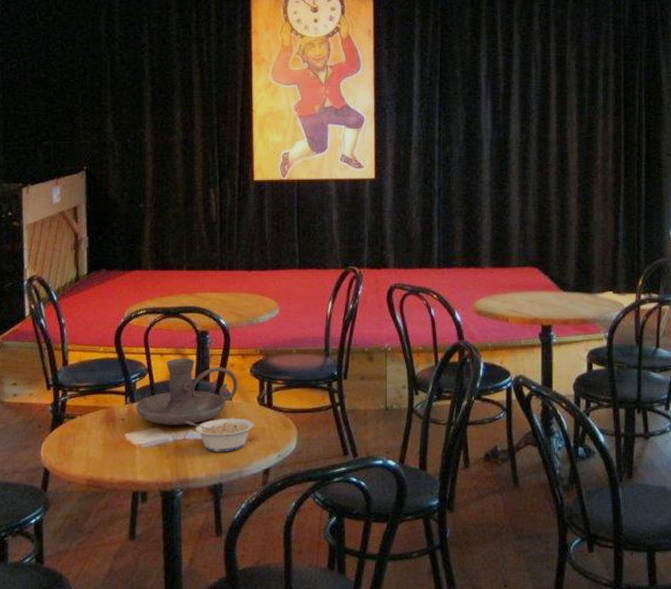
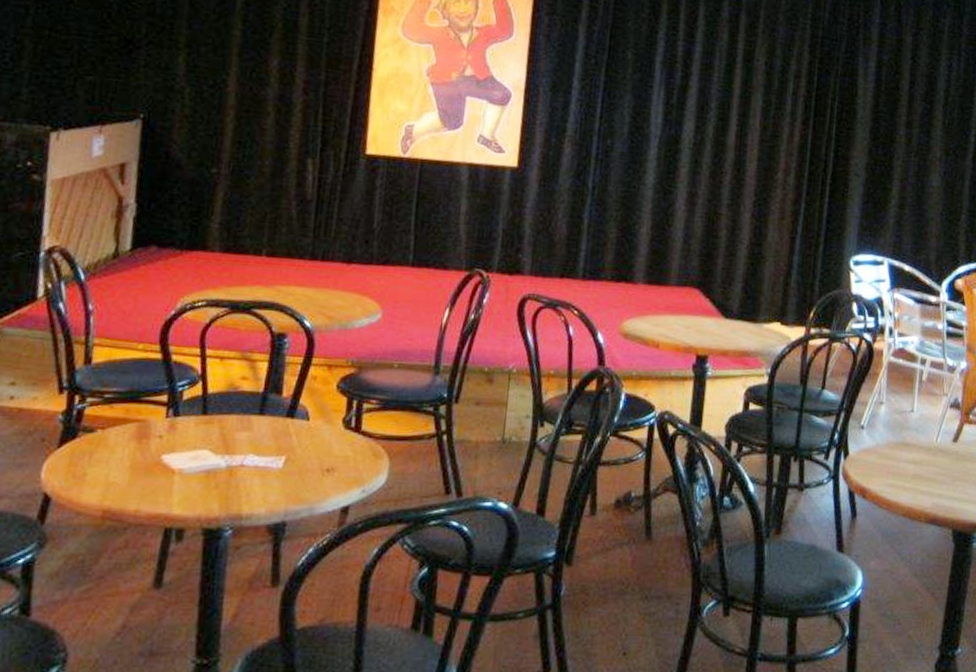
candle holder: present [135,358,238,425] -> none [179,364,320,448]
legume: present [185,418,254,452] -> none [245,441,335,484]

